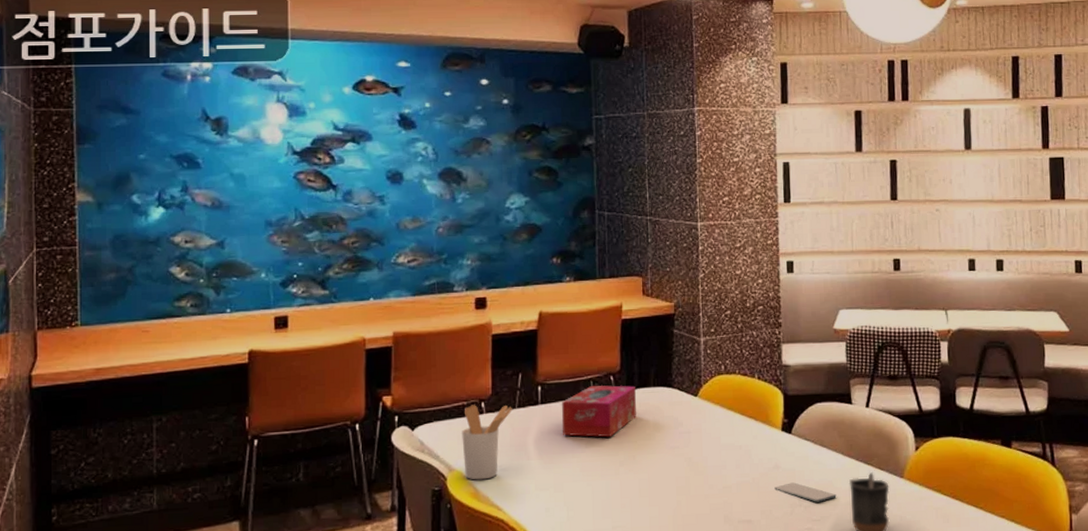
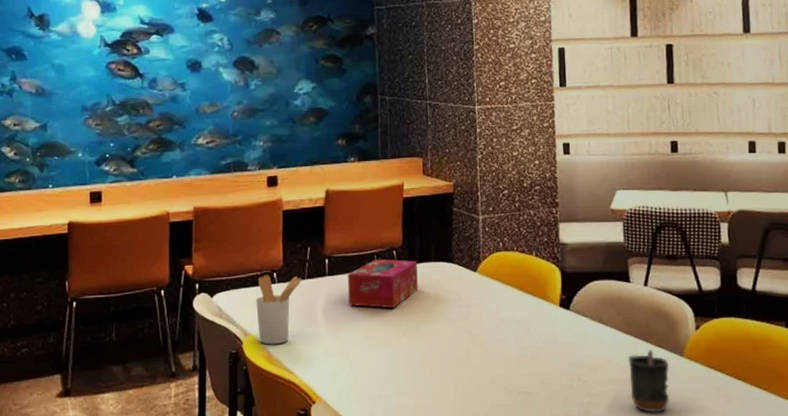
smartphone: present [774,482,837,502] -> none [553,357,615,377]

